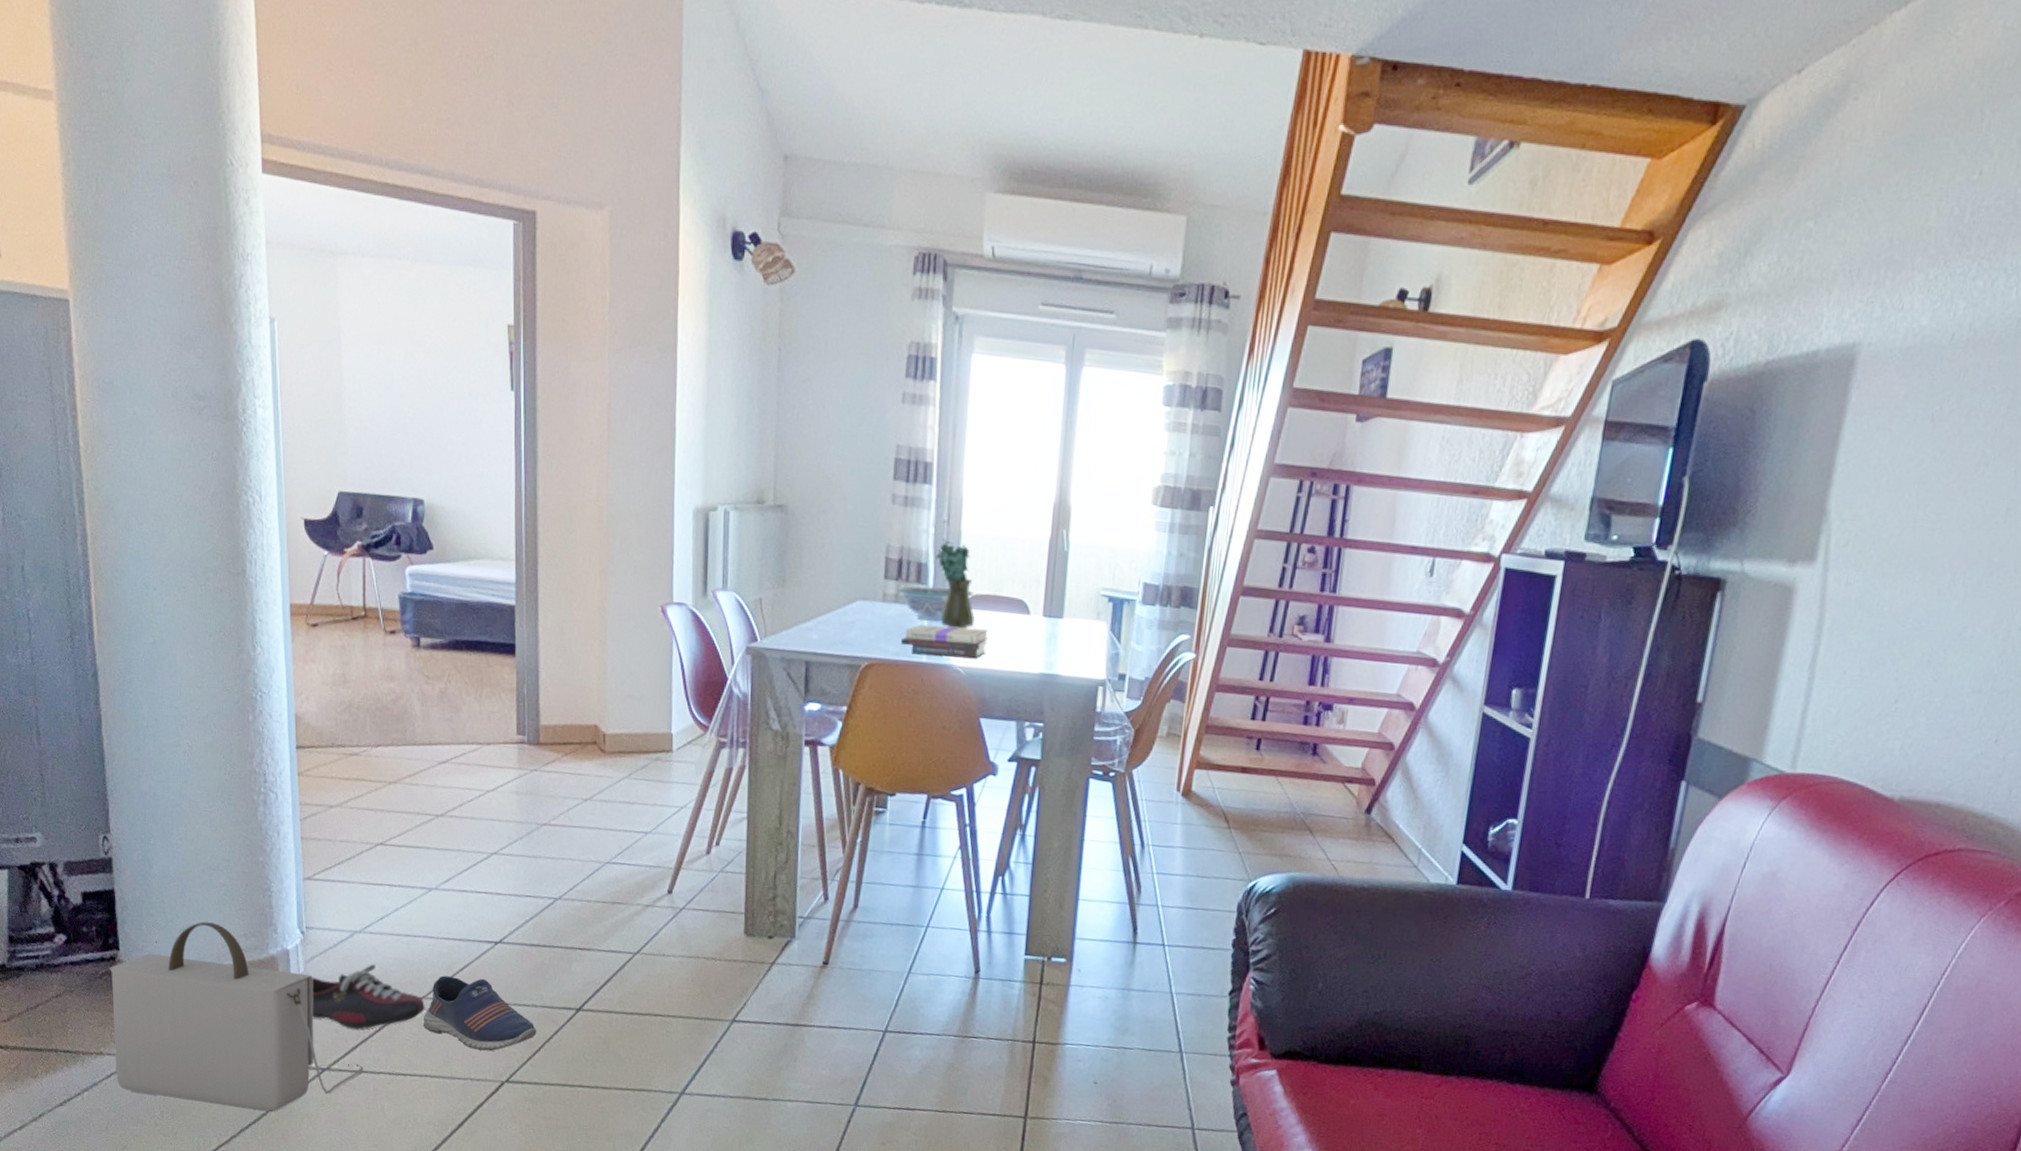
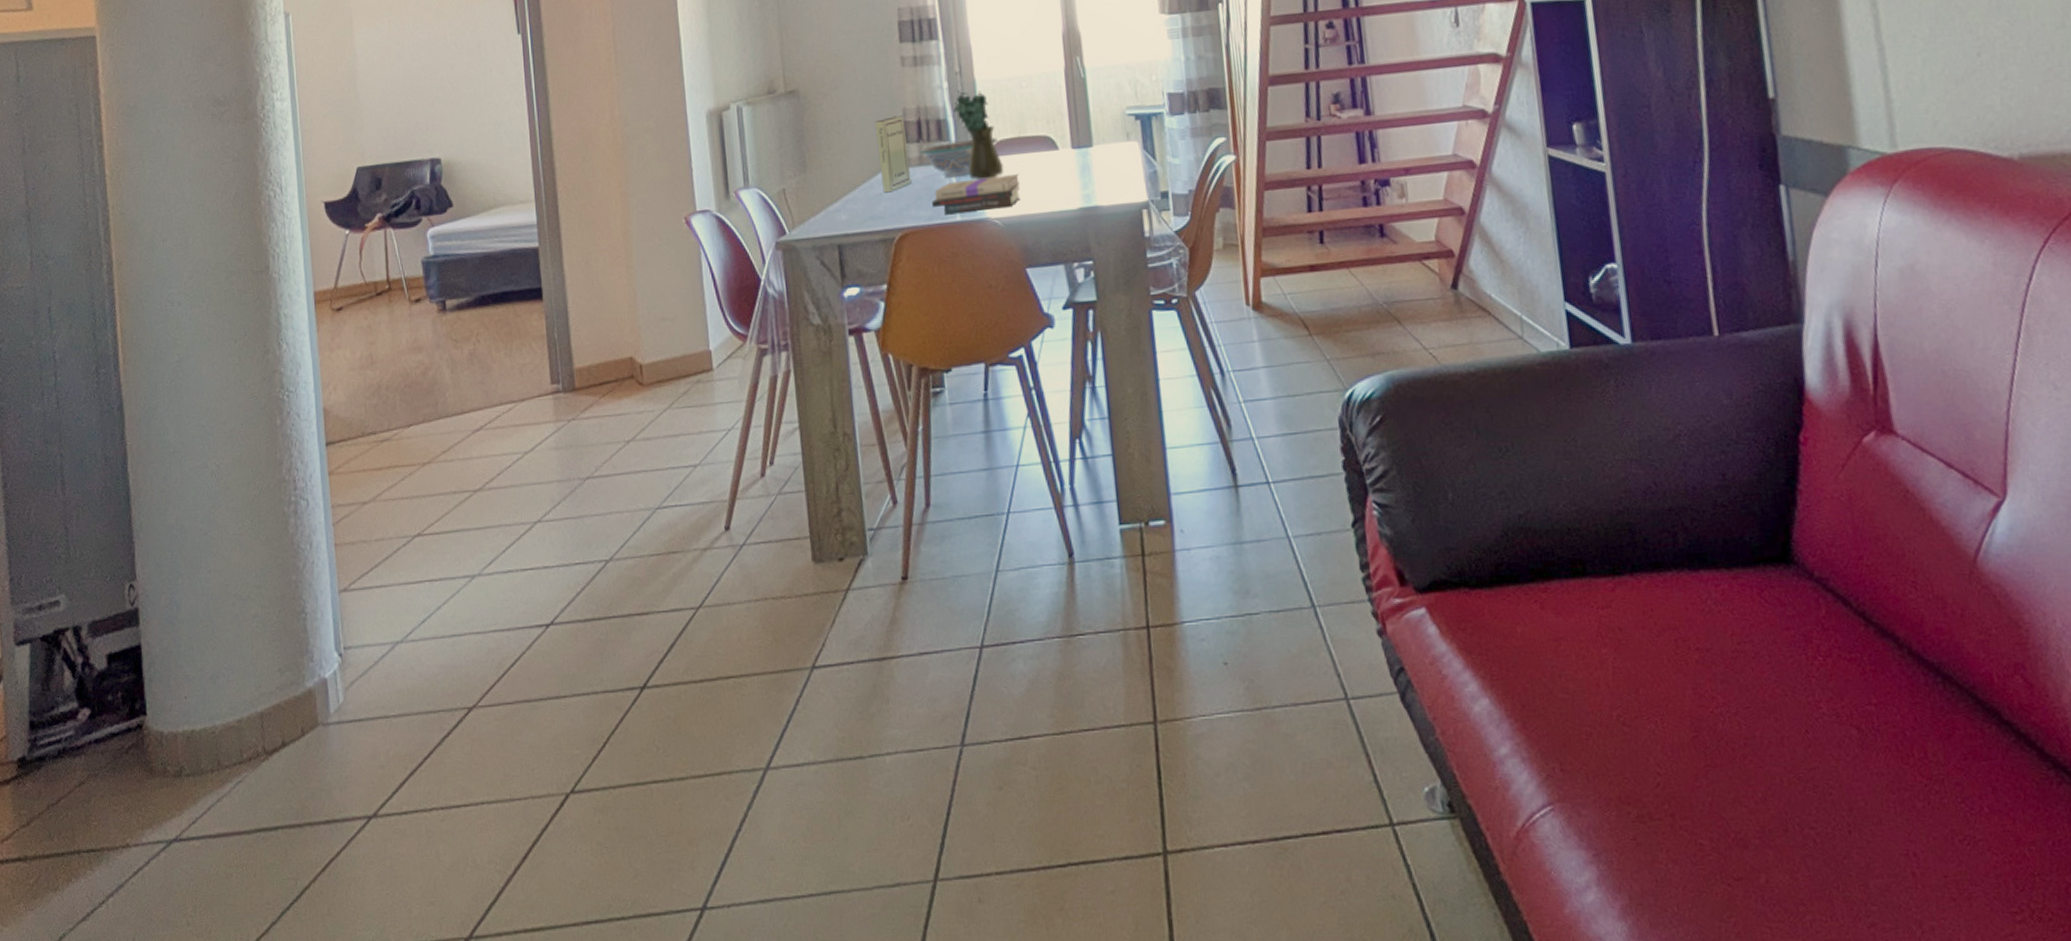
shopping bag: present [108,921,364,1112] -> none [135,662,414,887]
shoe: present [311,964,425,1029] -> none [352,677,476,761]
shoe: present [422,975,537,1051] -> none [475,671,600,759]
book: none [856,550,887,623] -> present [875,115,911,193]

